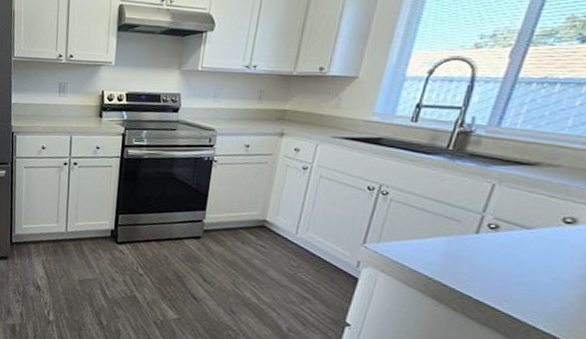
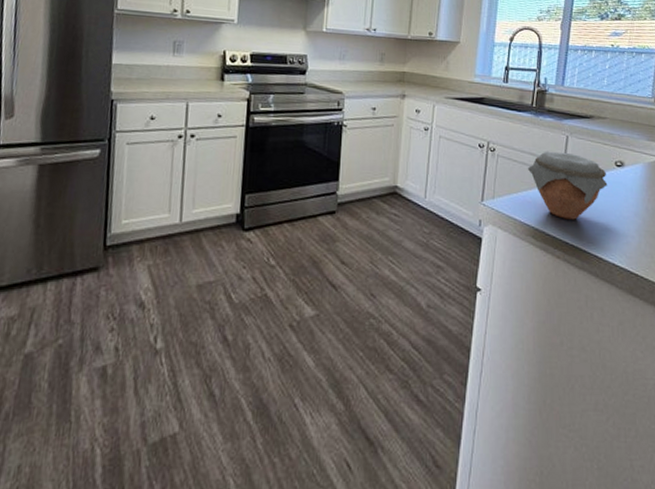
jar: none [428,198,546,275] -> present [527,151,608,220]

